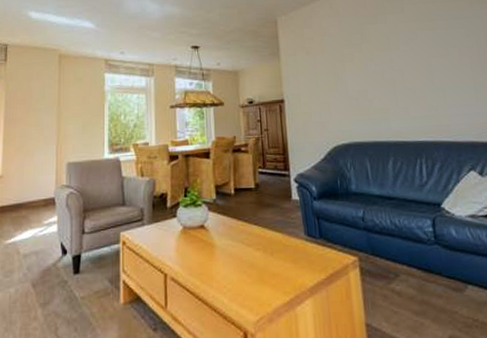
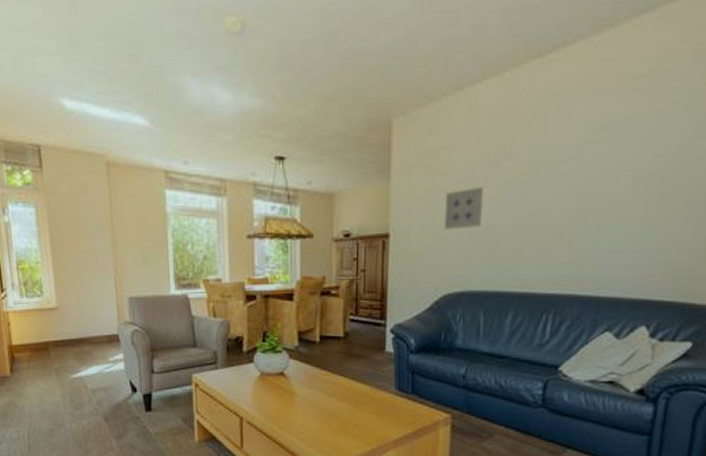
wall art: none [324,61,354,94] -> present [444,186,483,229]

